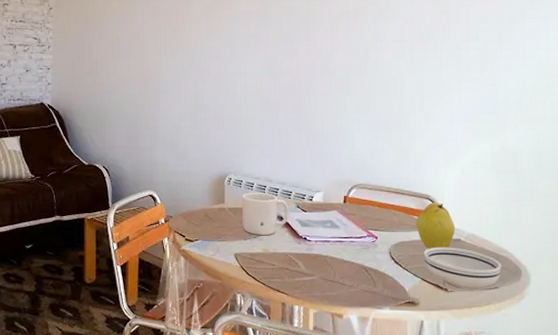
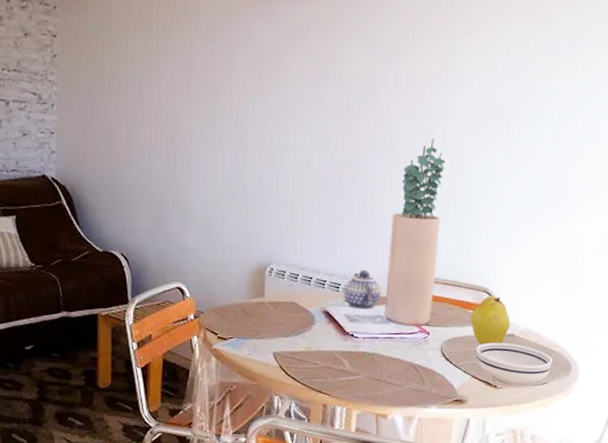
mug: present [241,193,289,236] -> none [283,285,337,333]
teapot: none [295,179,329,215] -> present [343,269,381,310]
vase: none [333,62,380,232] -> present [384,138,445,327]

